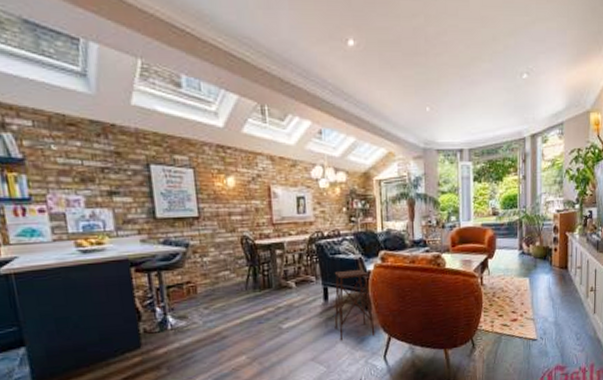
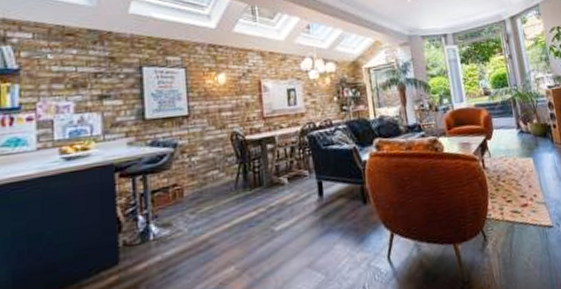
side table: present [334,269,375,341] -> none [328,159,376,242]

